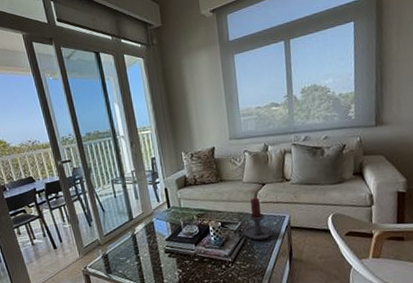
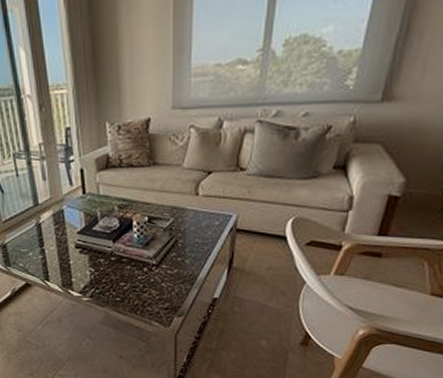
candle holder: present [243,197,282,241] -> none [175,188,225,242]

